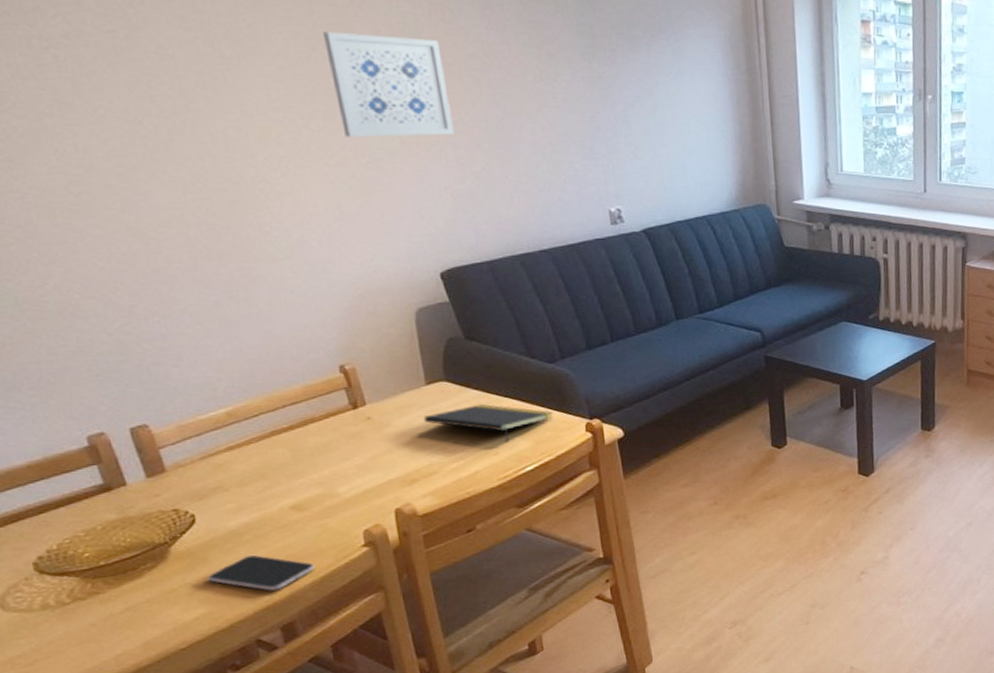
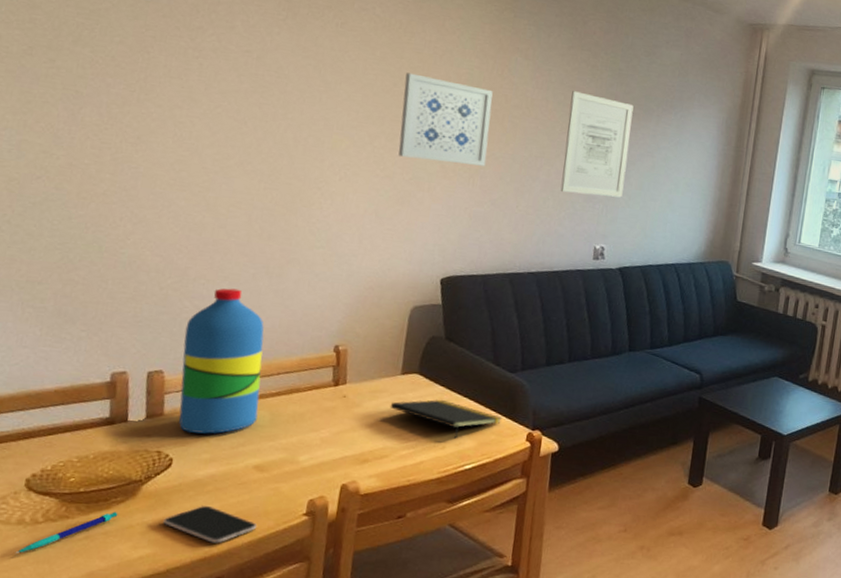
pen: none [53,578,155,638] -> present [16,511,118,553]
water bottle: none [155,321,276,485] -> present [178,288,264,434]
wall art: none [536,27,627,151] -> present [560,91,634,198]

